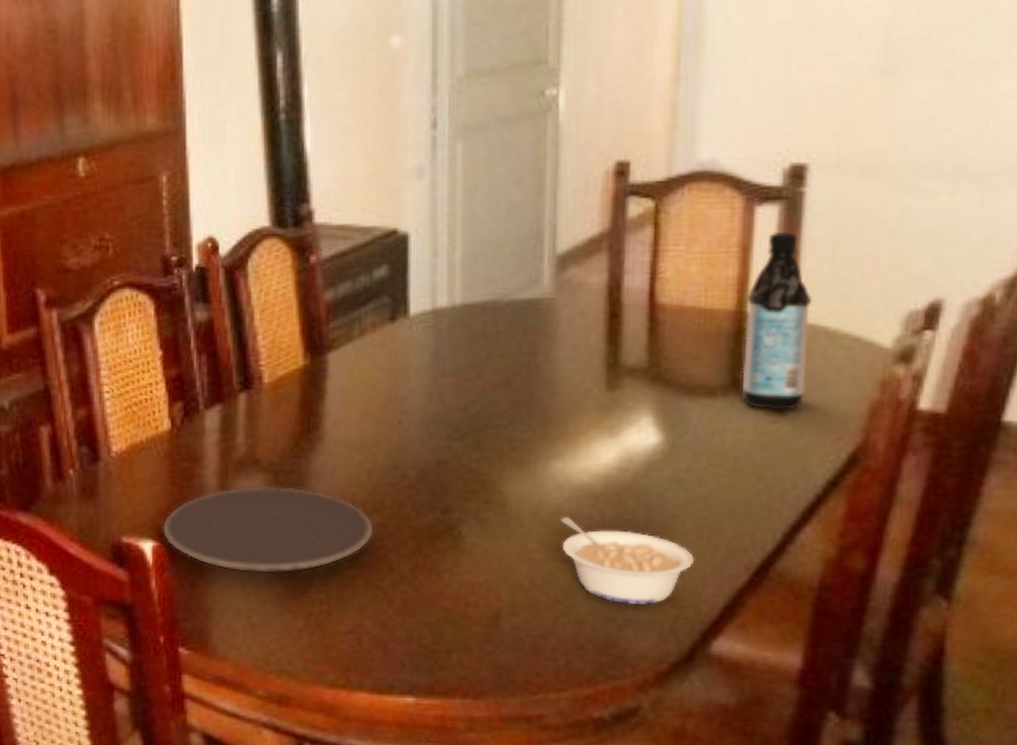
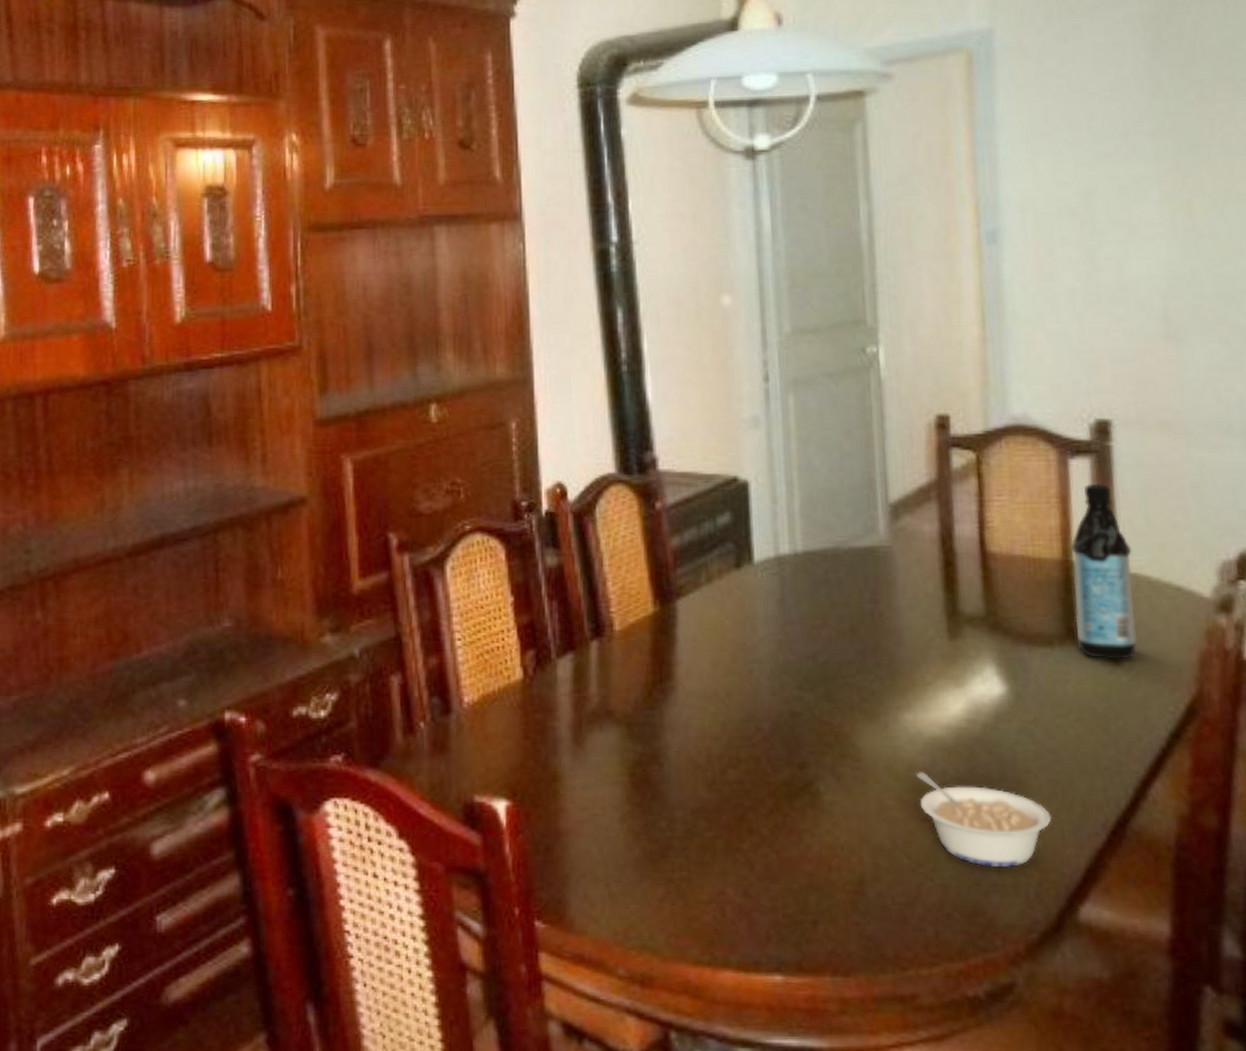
plate: present [161,486,374,574] -> none [515,739,731,835]

